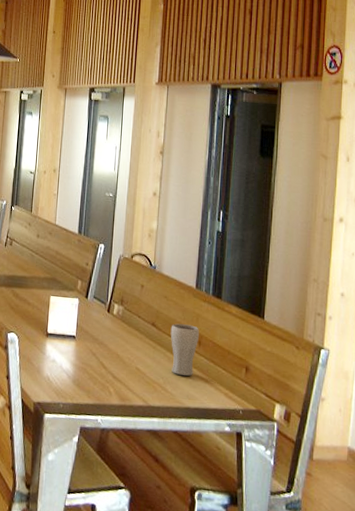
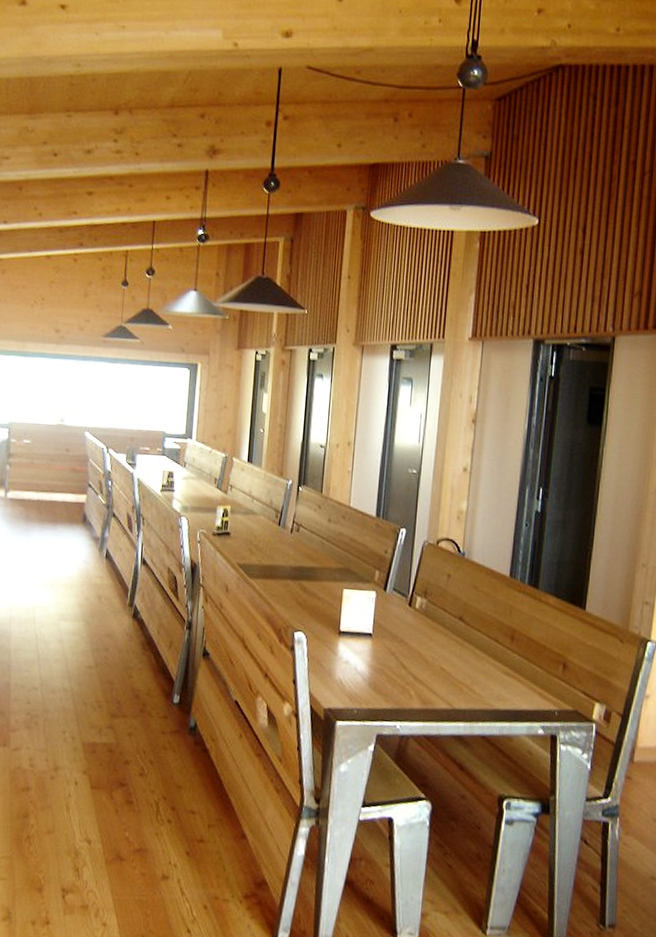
drinking glass: present [170,323,200,376] -> none [479,617,513,675]

